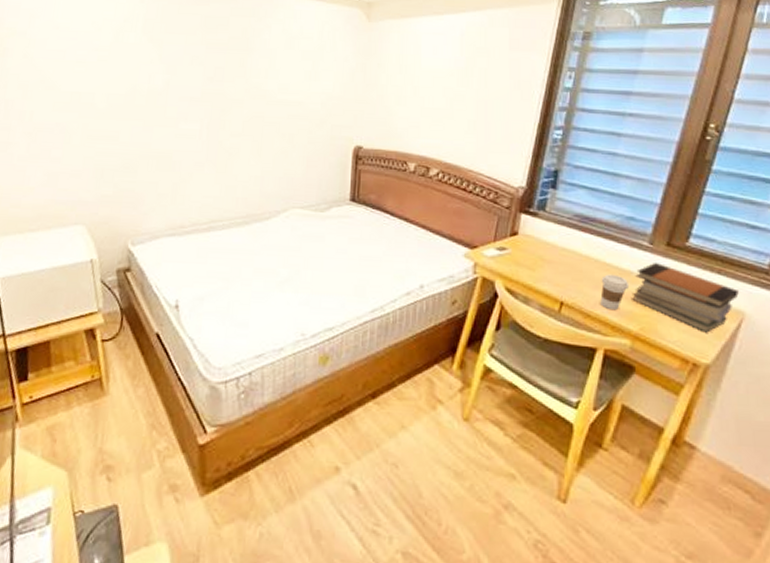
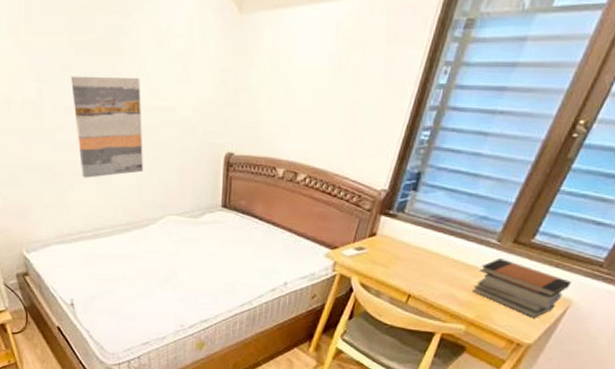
wall art: none [199,70,269,168] -> present [71,76,143,178]
coffee cup: present [600,274,630,311] -> none [444,269,473,301]

